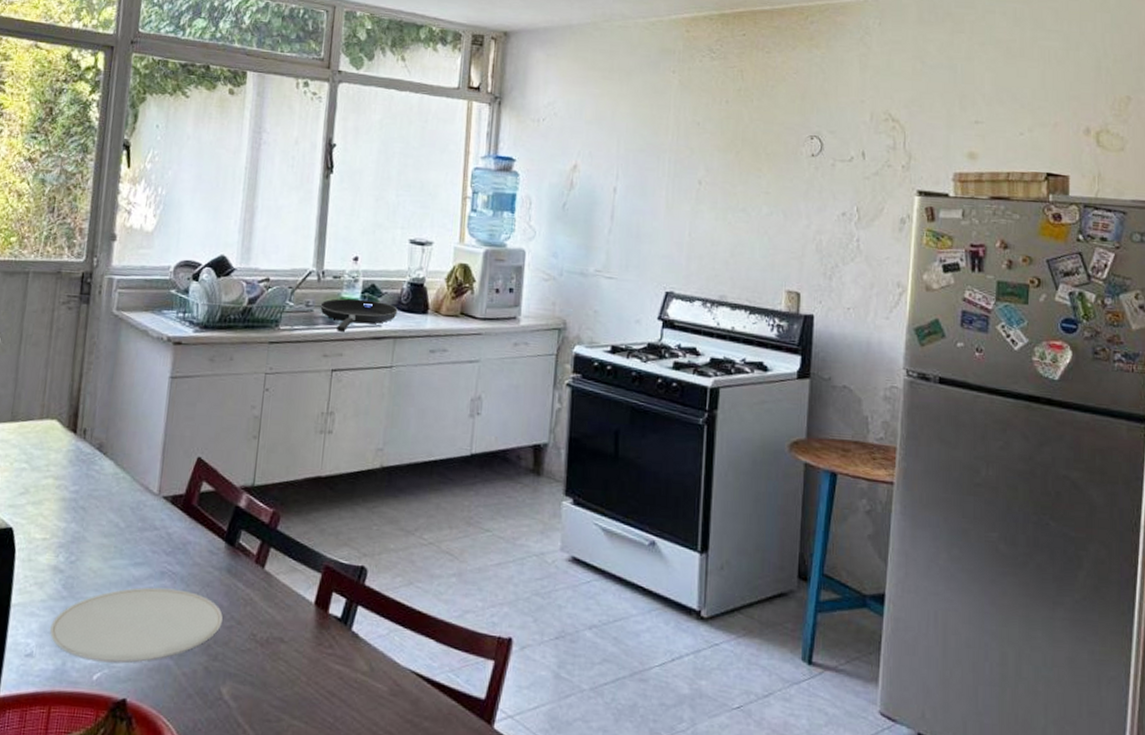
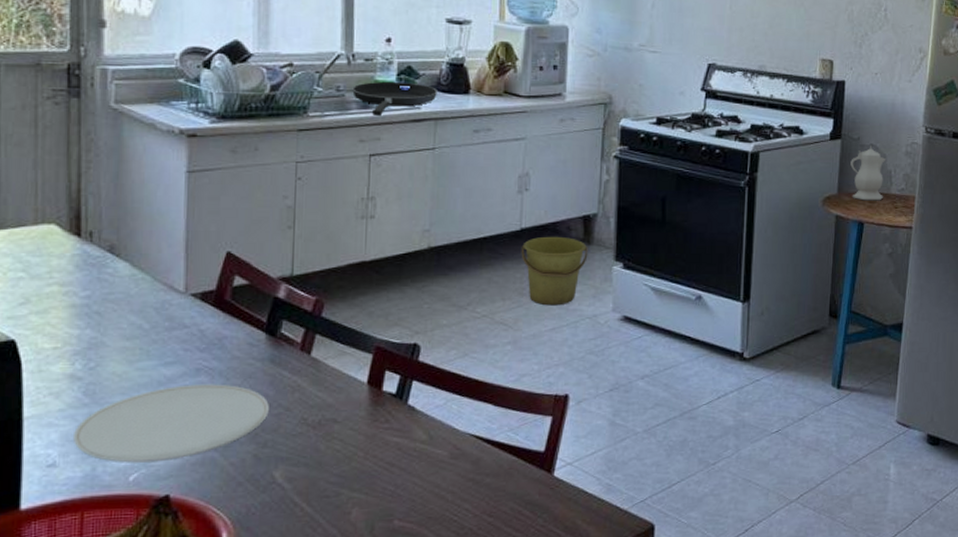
bucket: none [470,464,538,539] -> present [521,236,588,306]
teapot: none [821,387,862,450] -> present [850,146,887,201]

